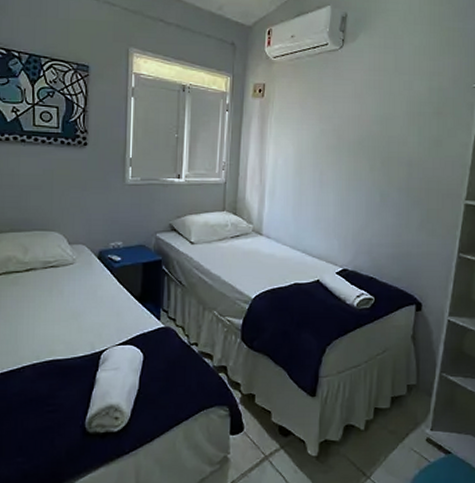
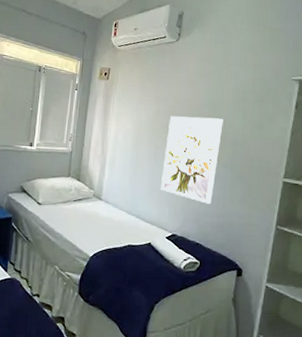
wall art: none [327,135,396,233] -> present [160,116,223,204]

